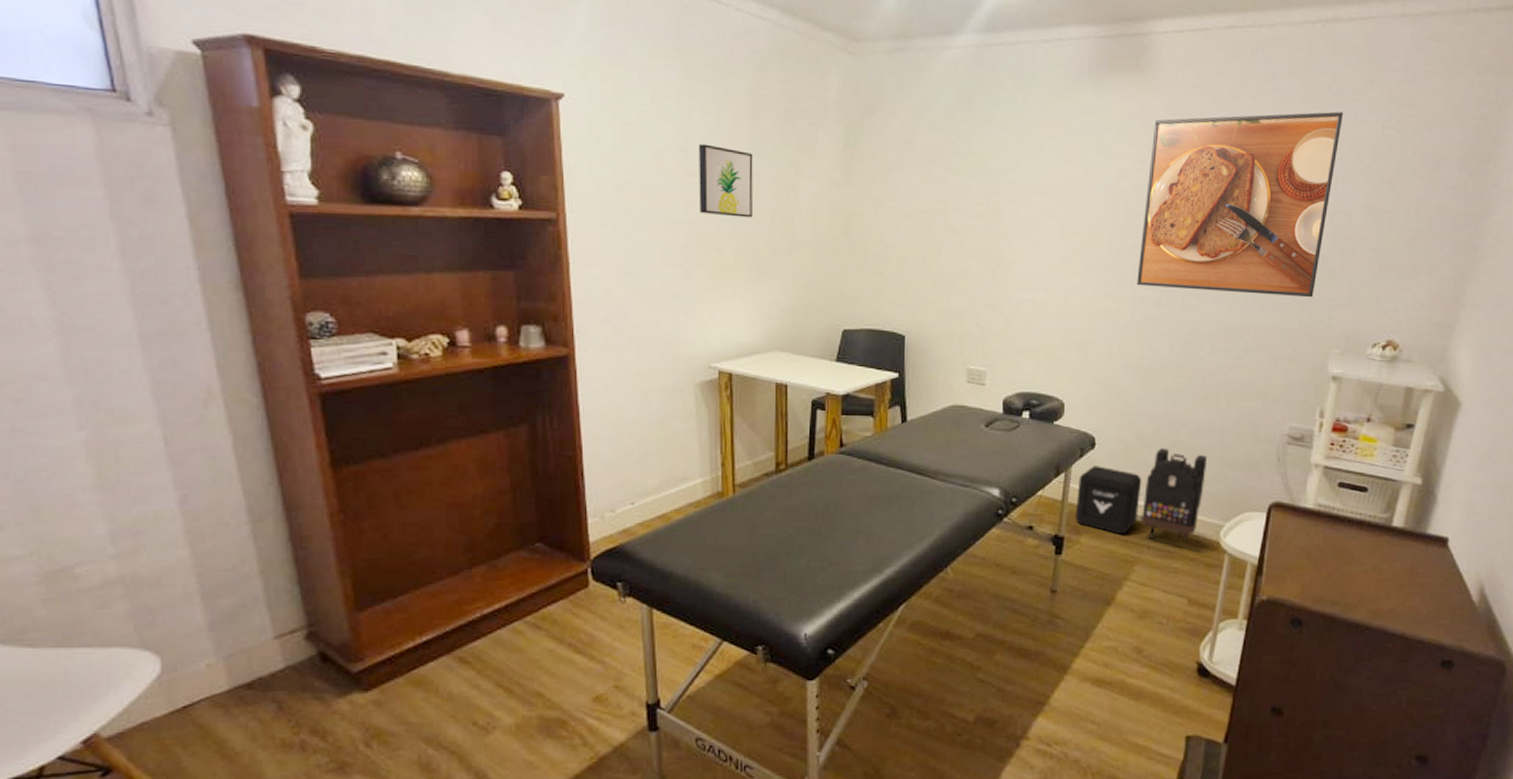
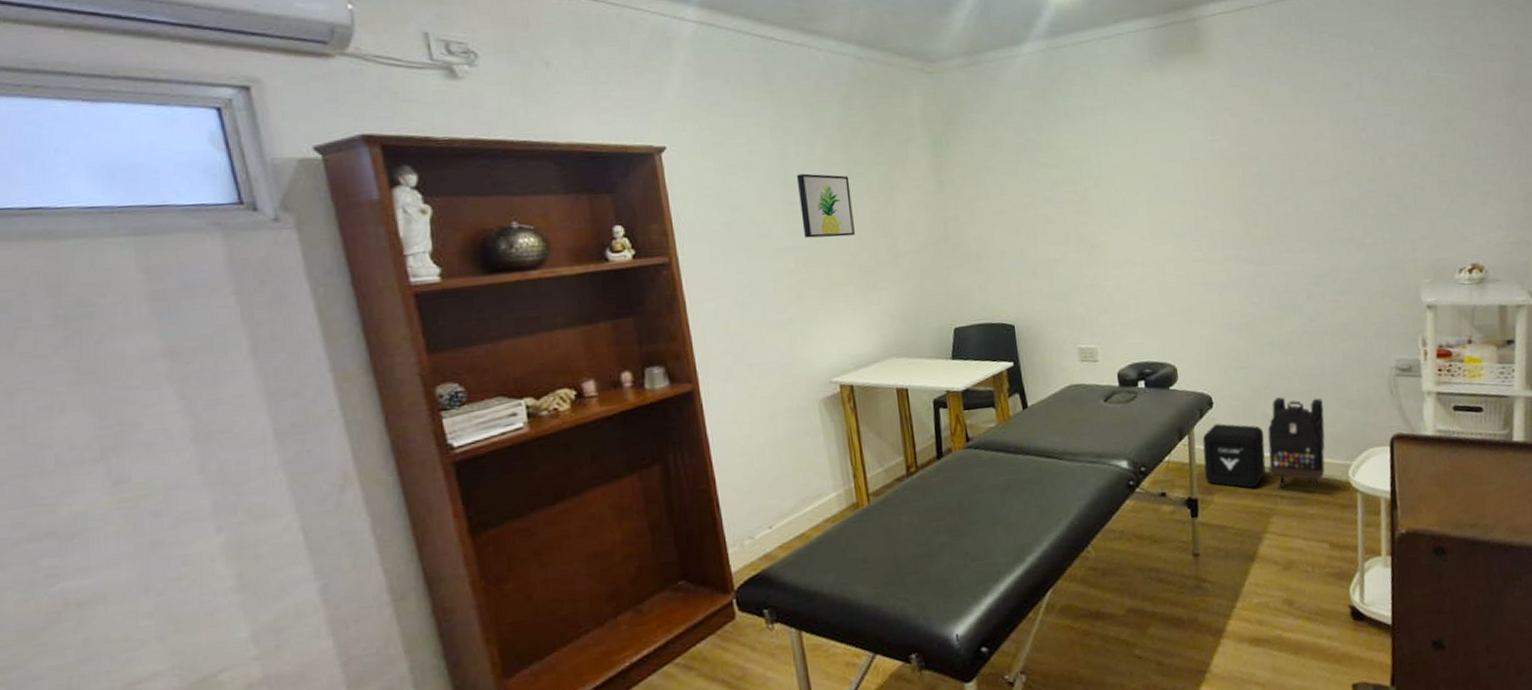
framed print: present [1137,111,1344,298] -> none [1217,62,1395,247]

